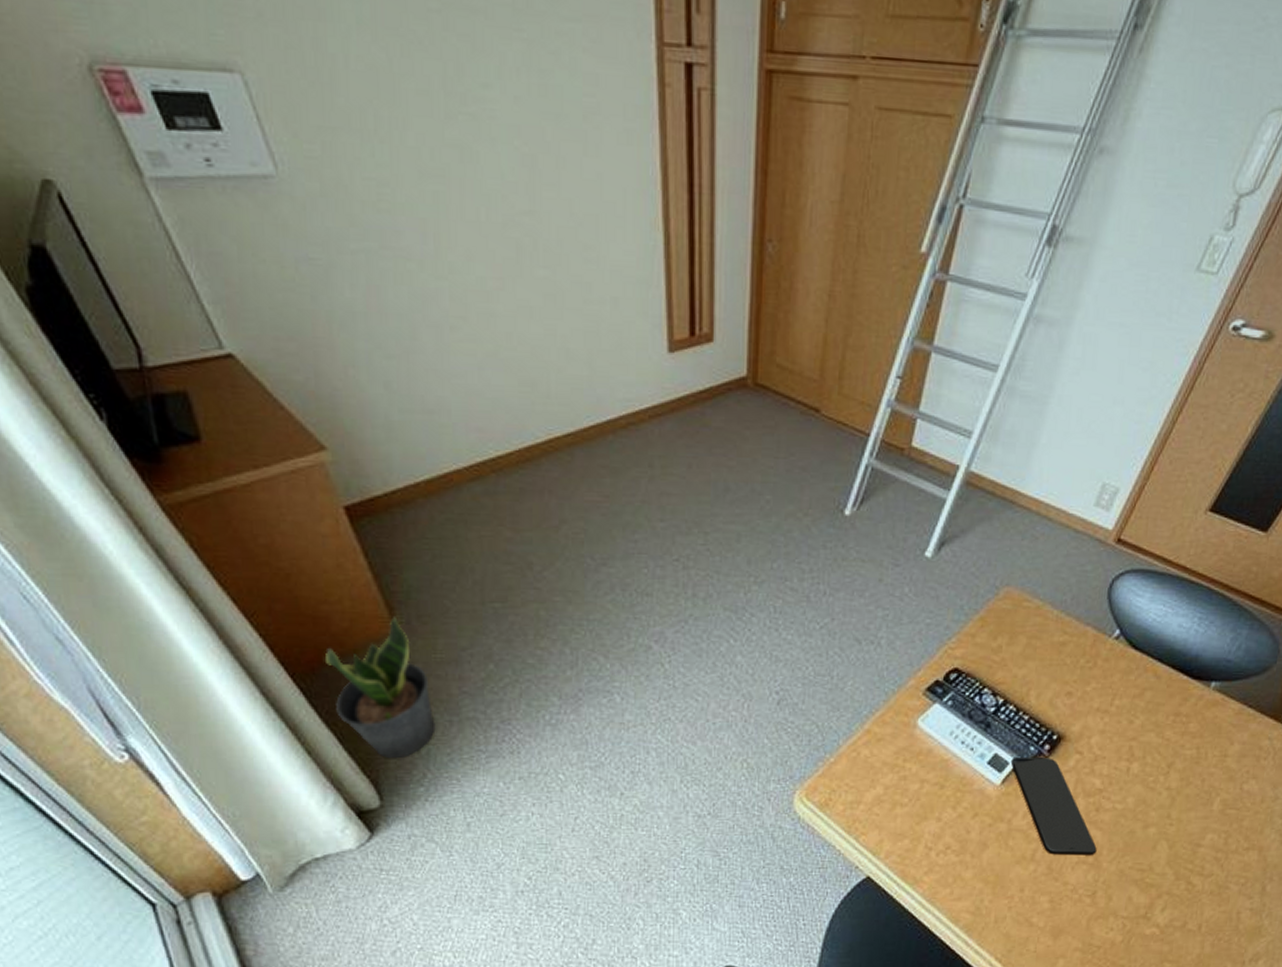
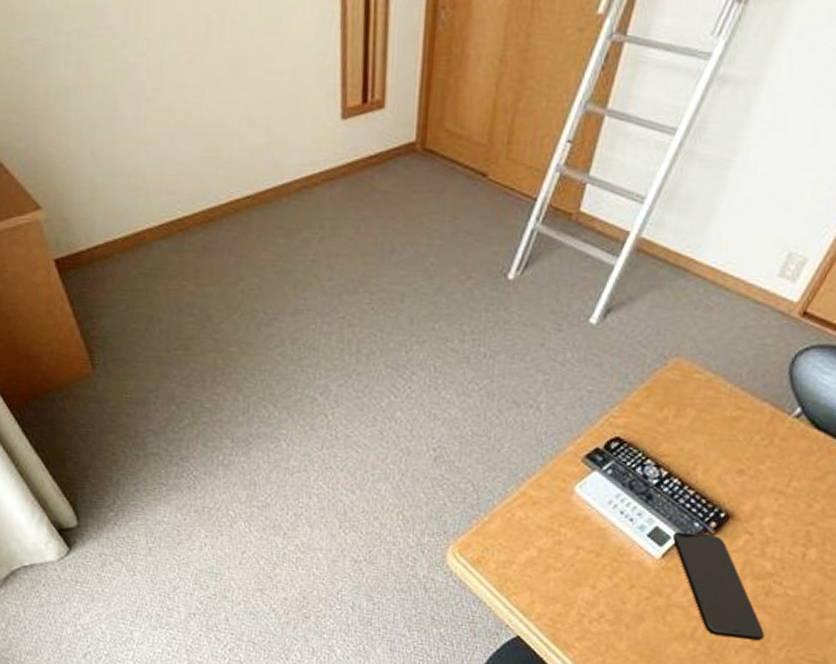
potted plant: present [325,617,436,759] -> none [36,359,125,485]

